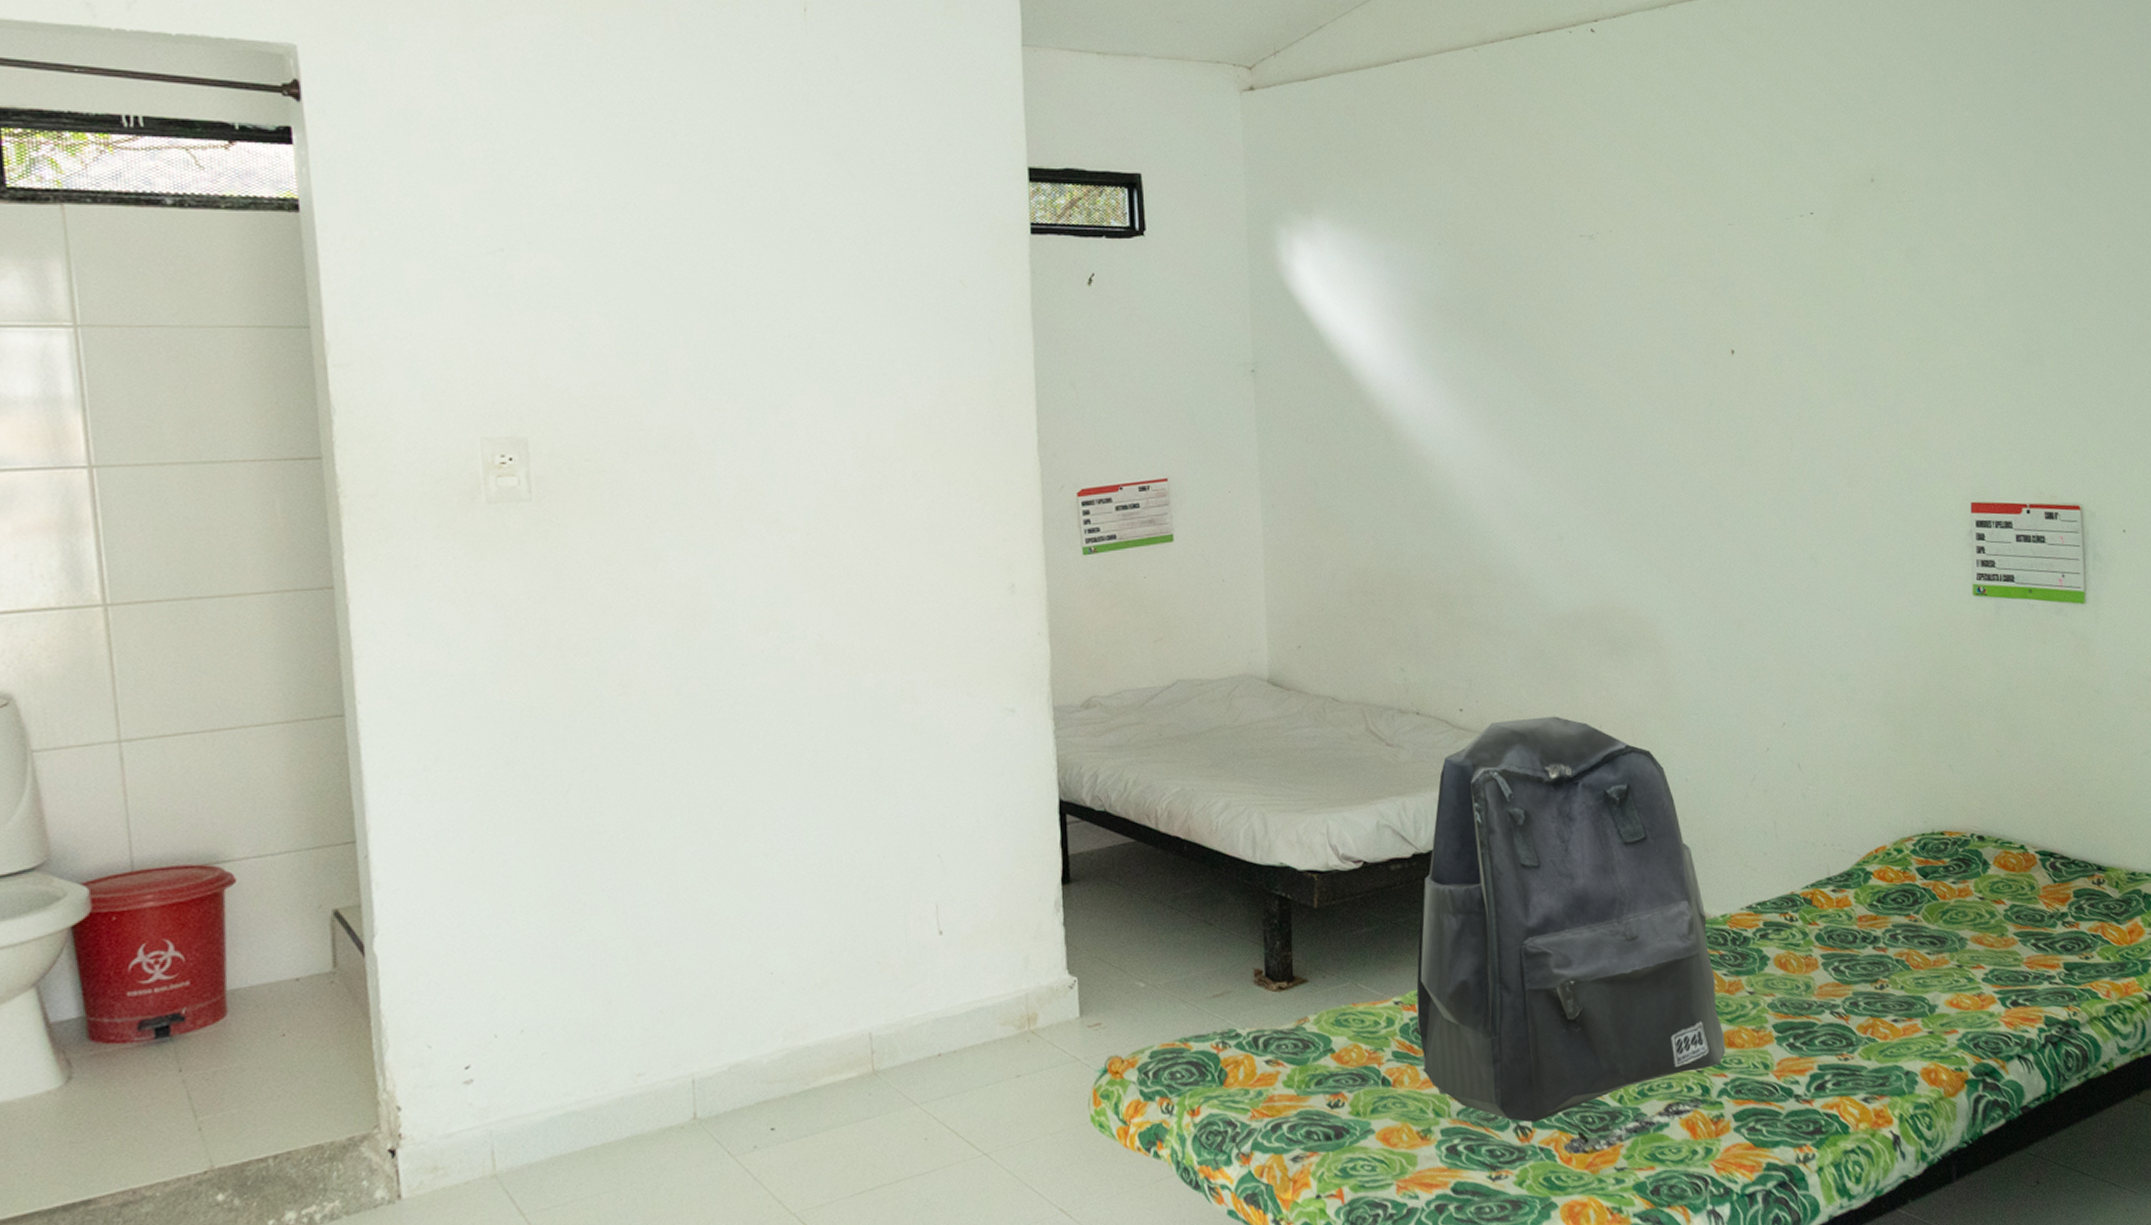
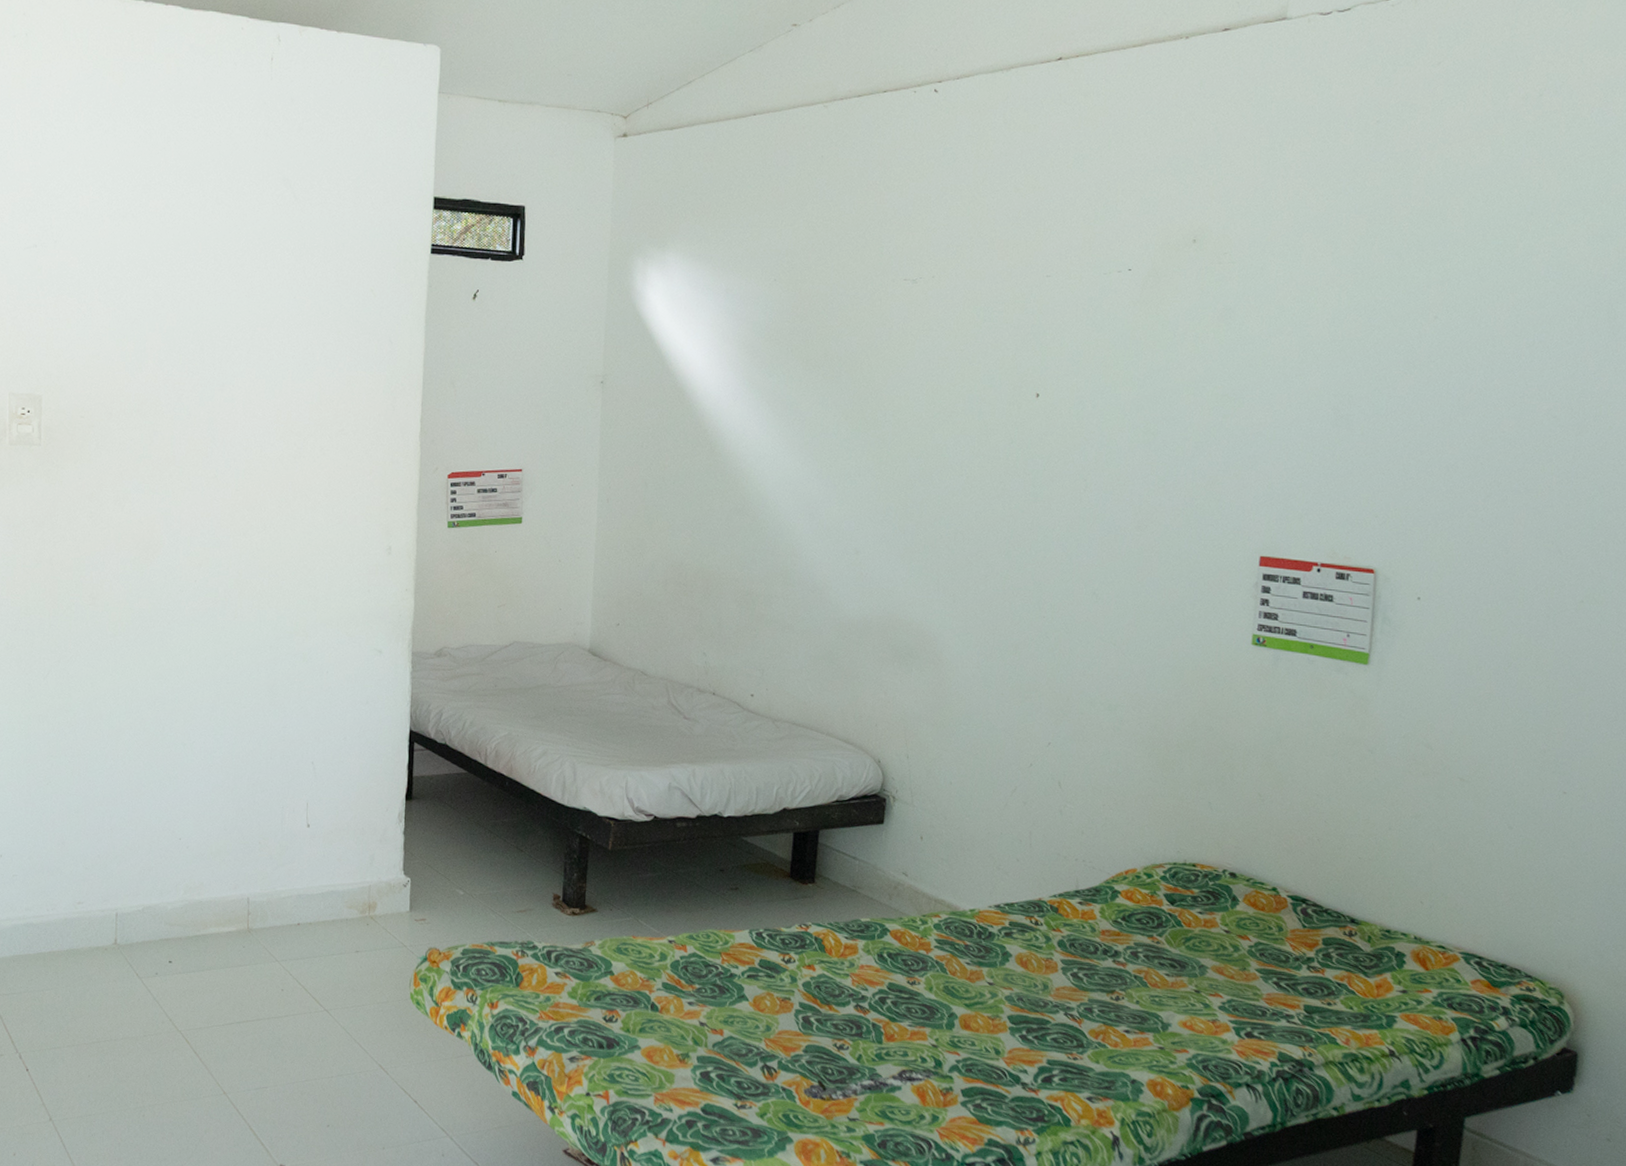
backpack: present [1416,716,1725,1122] -> none [686,709,961,1065]

